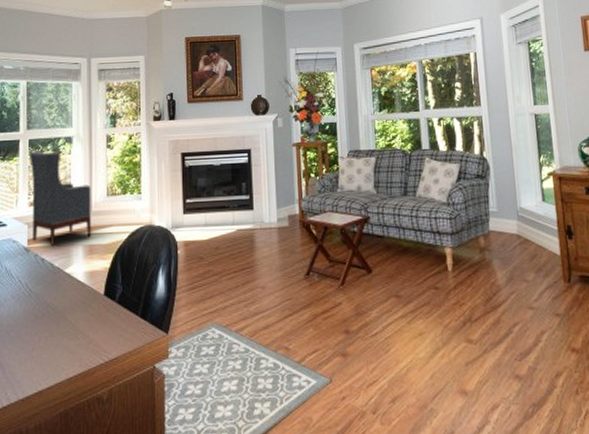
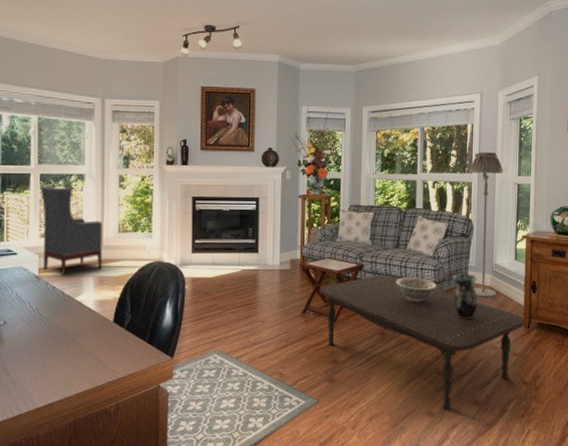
coffee table: none [322,226,564,389] -> present [319,274,525,411]
decorative bowl: none [407,228,455,256] -> present [395,278,437,301]
vase: none [472,220,506,275] -> present [453,273,479,319]
floor lamp: none [477,81,525,248] -> present [469,152,504,297]

